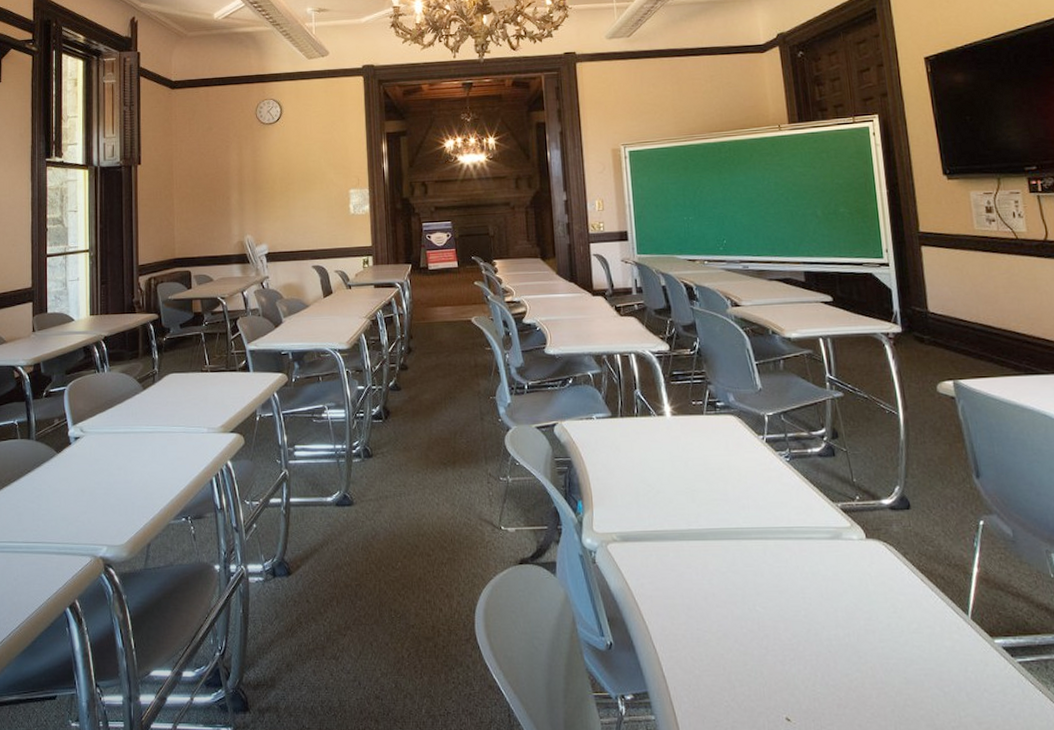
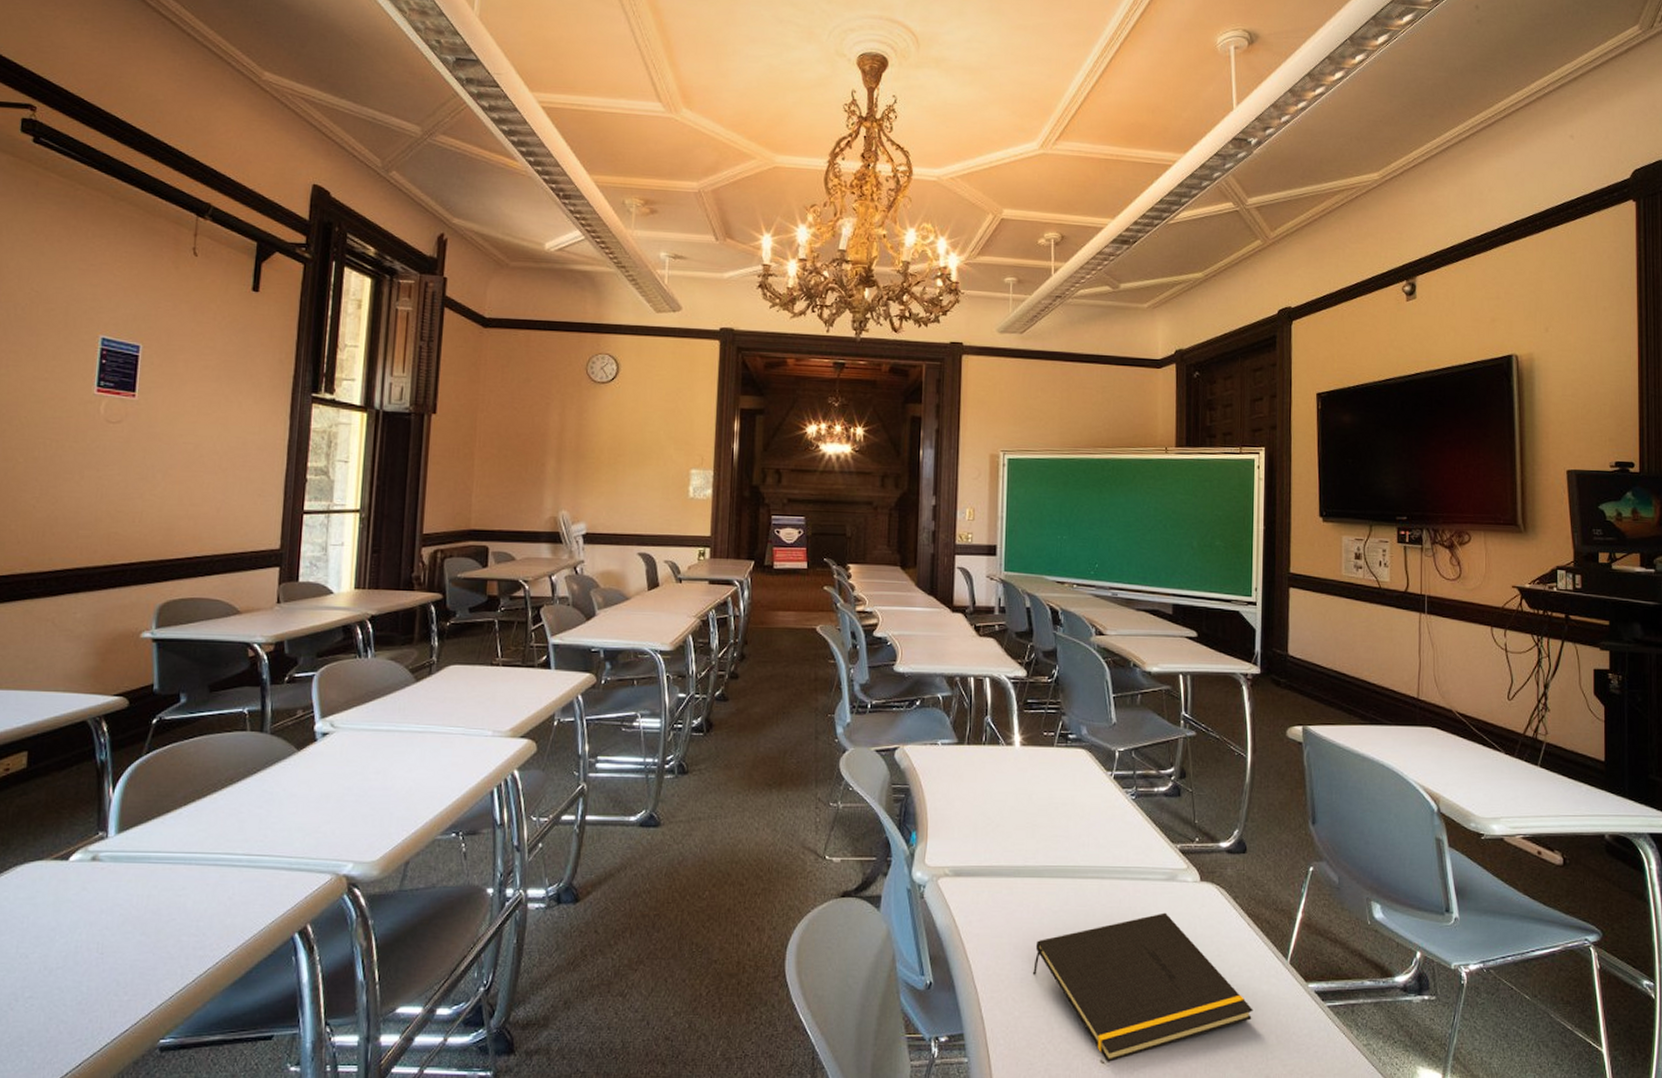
notepad: none [708,571,939,720] -> present [1033,912,1253,1062]

